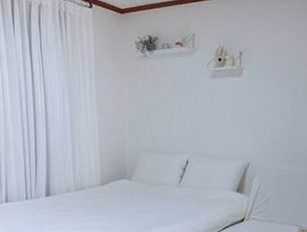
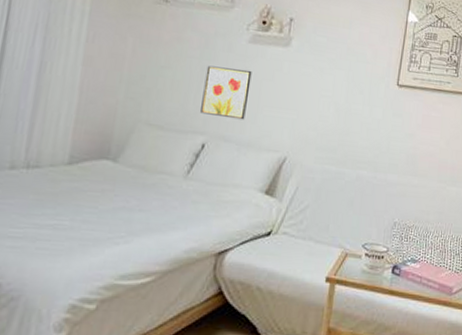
wall art: none [182,100,216,139] -> present [200,65,252,120]

